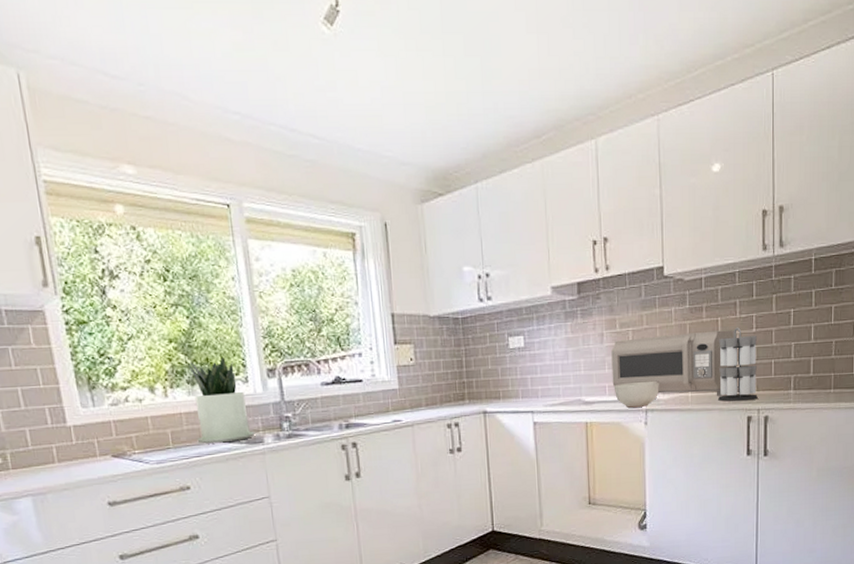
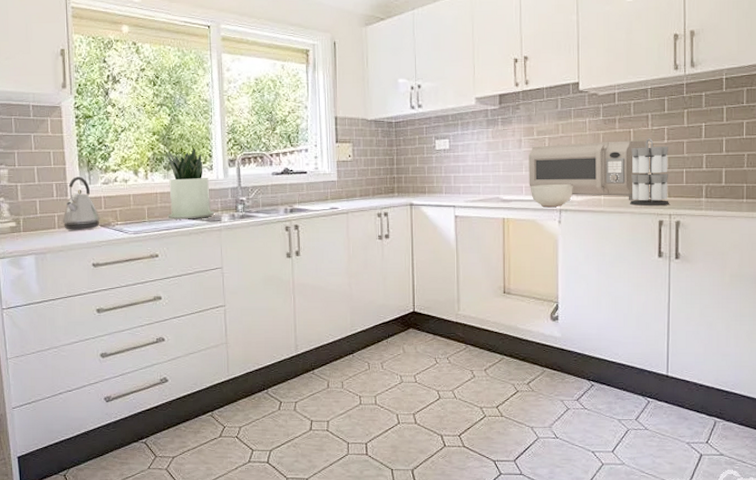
kettle: none [62,397,113,465] -> present [62,176,101,231]

